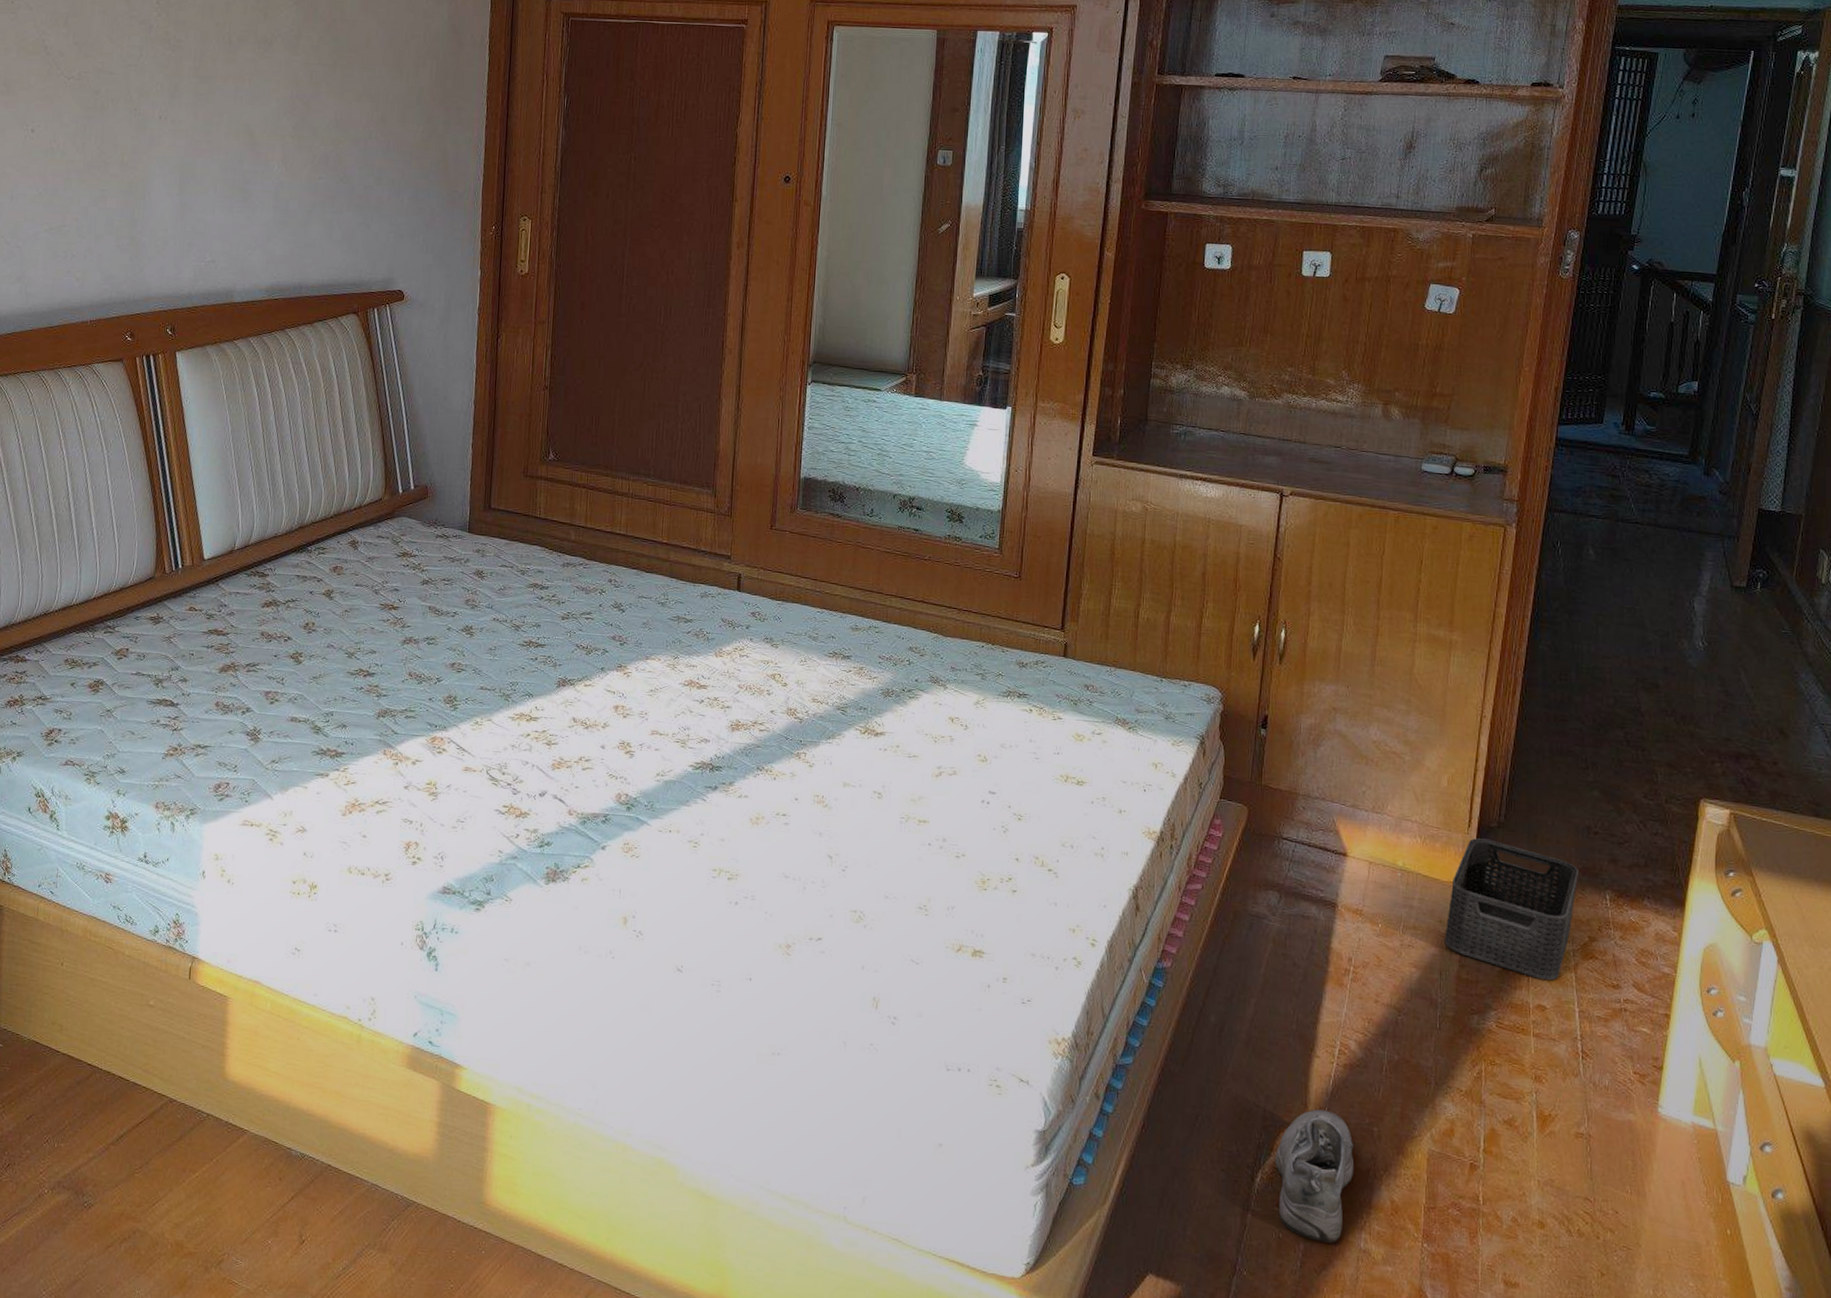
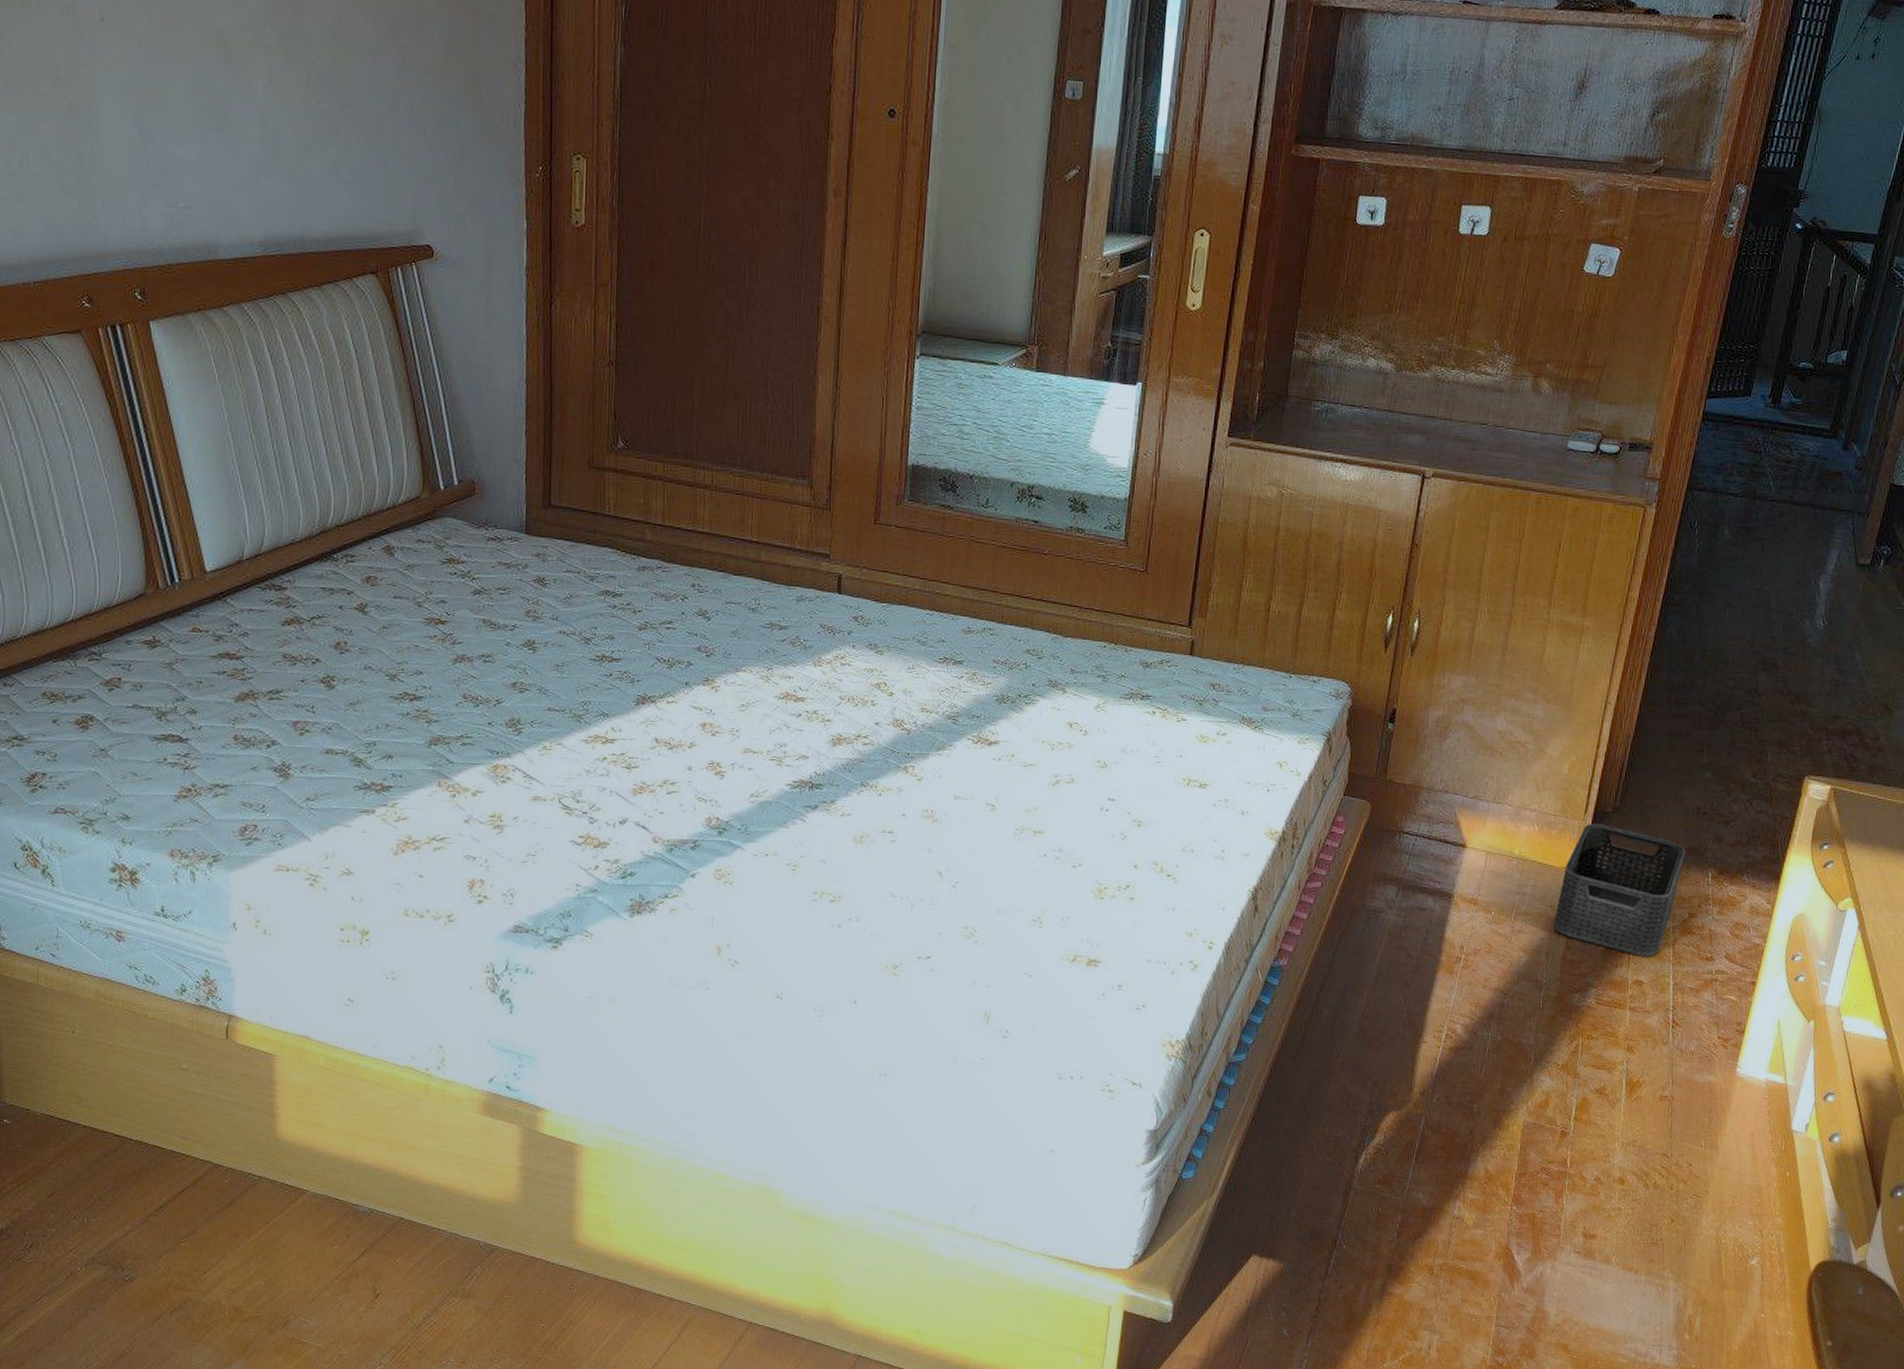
shoe: present [1274,1109,1354,1243] -> none [1378,1091,1454,1213]

